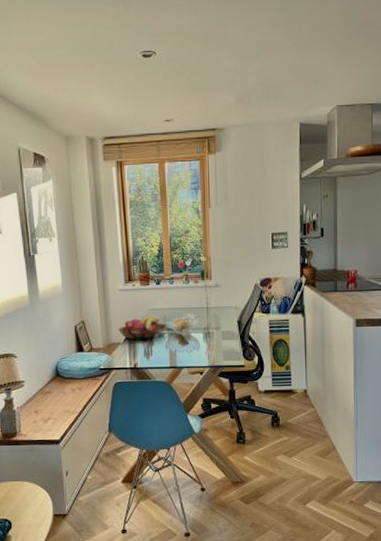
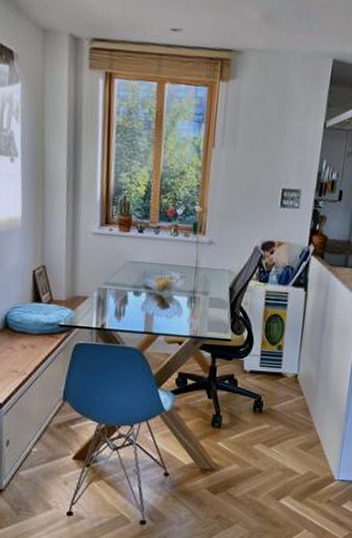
fruit basket: present [118,315,166,341] -> none [87,268,145,297]

